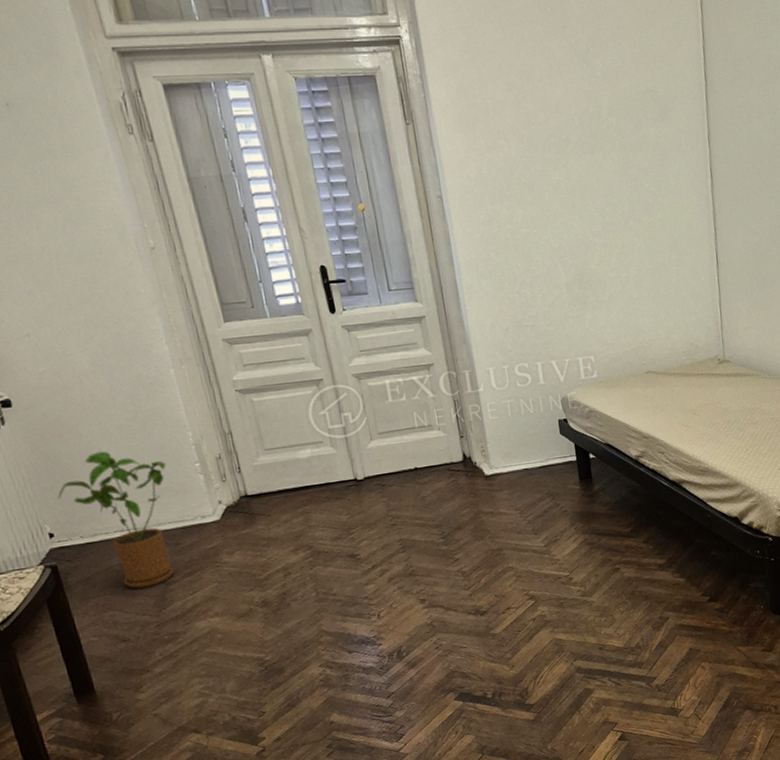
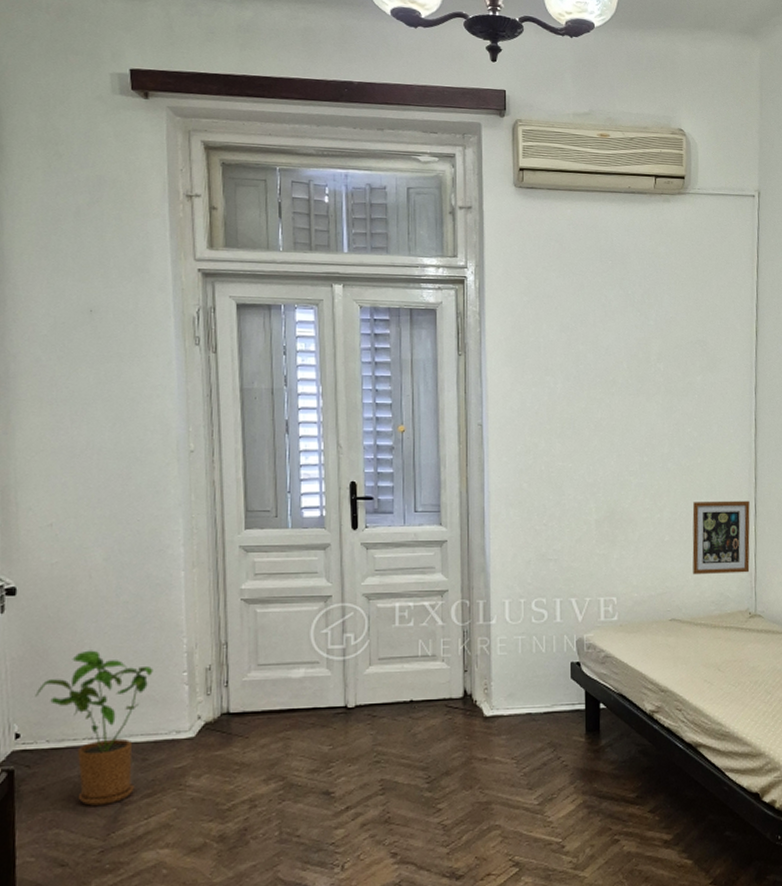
picture frame: none [657,252,716,329] -> present [692,500,750,575]

